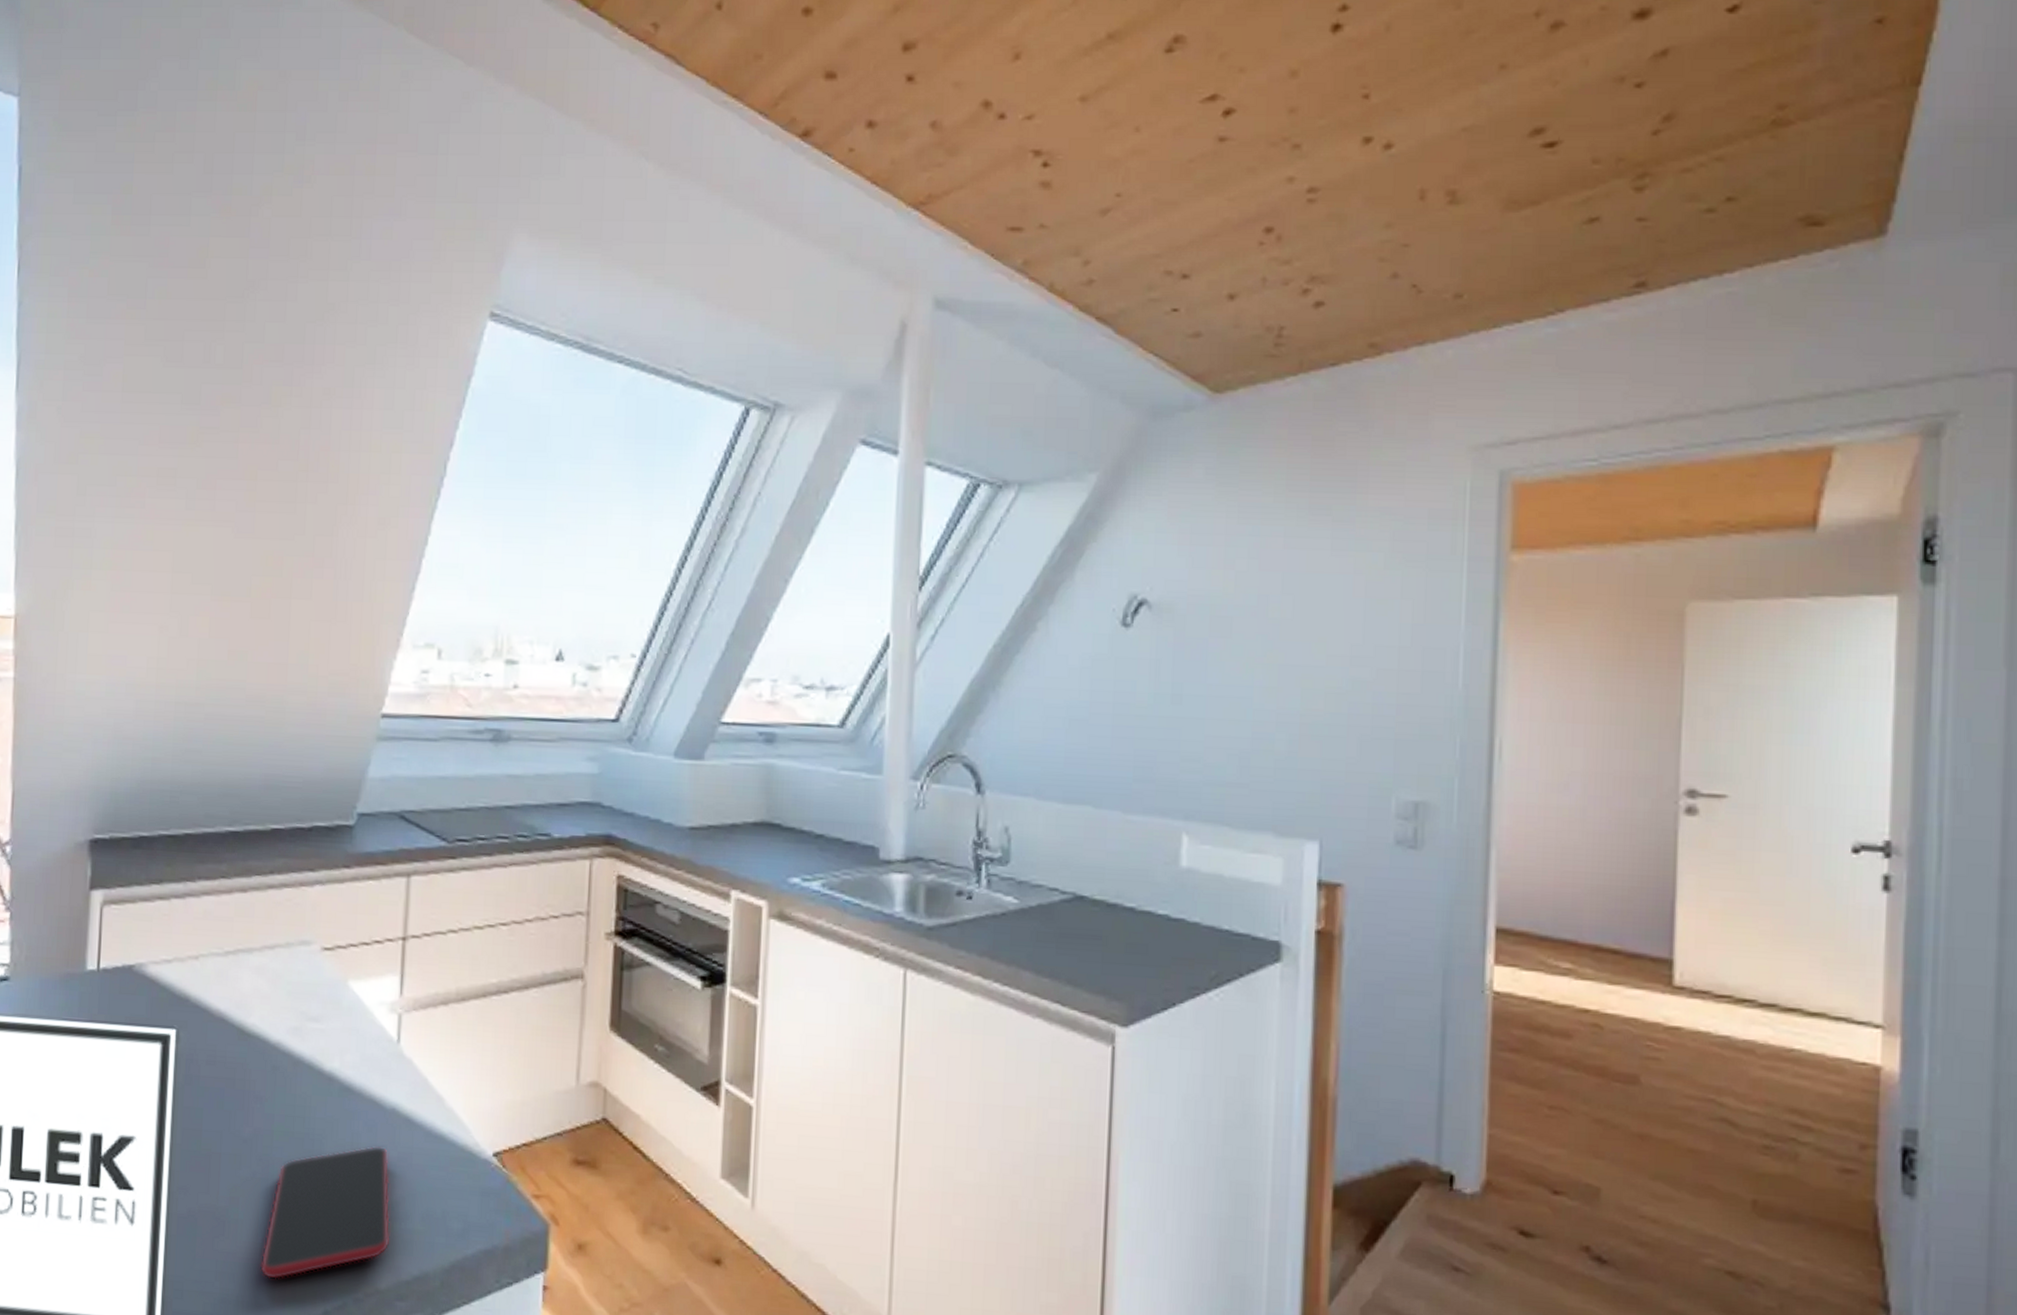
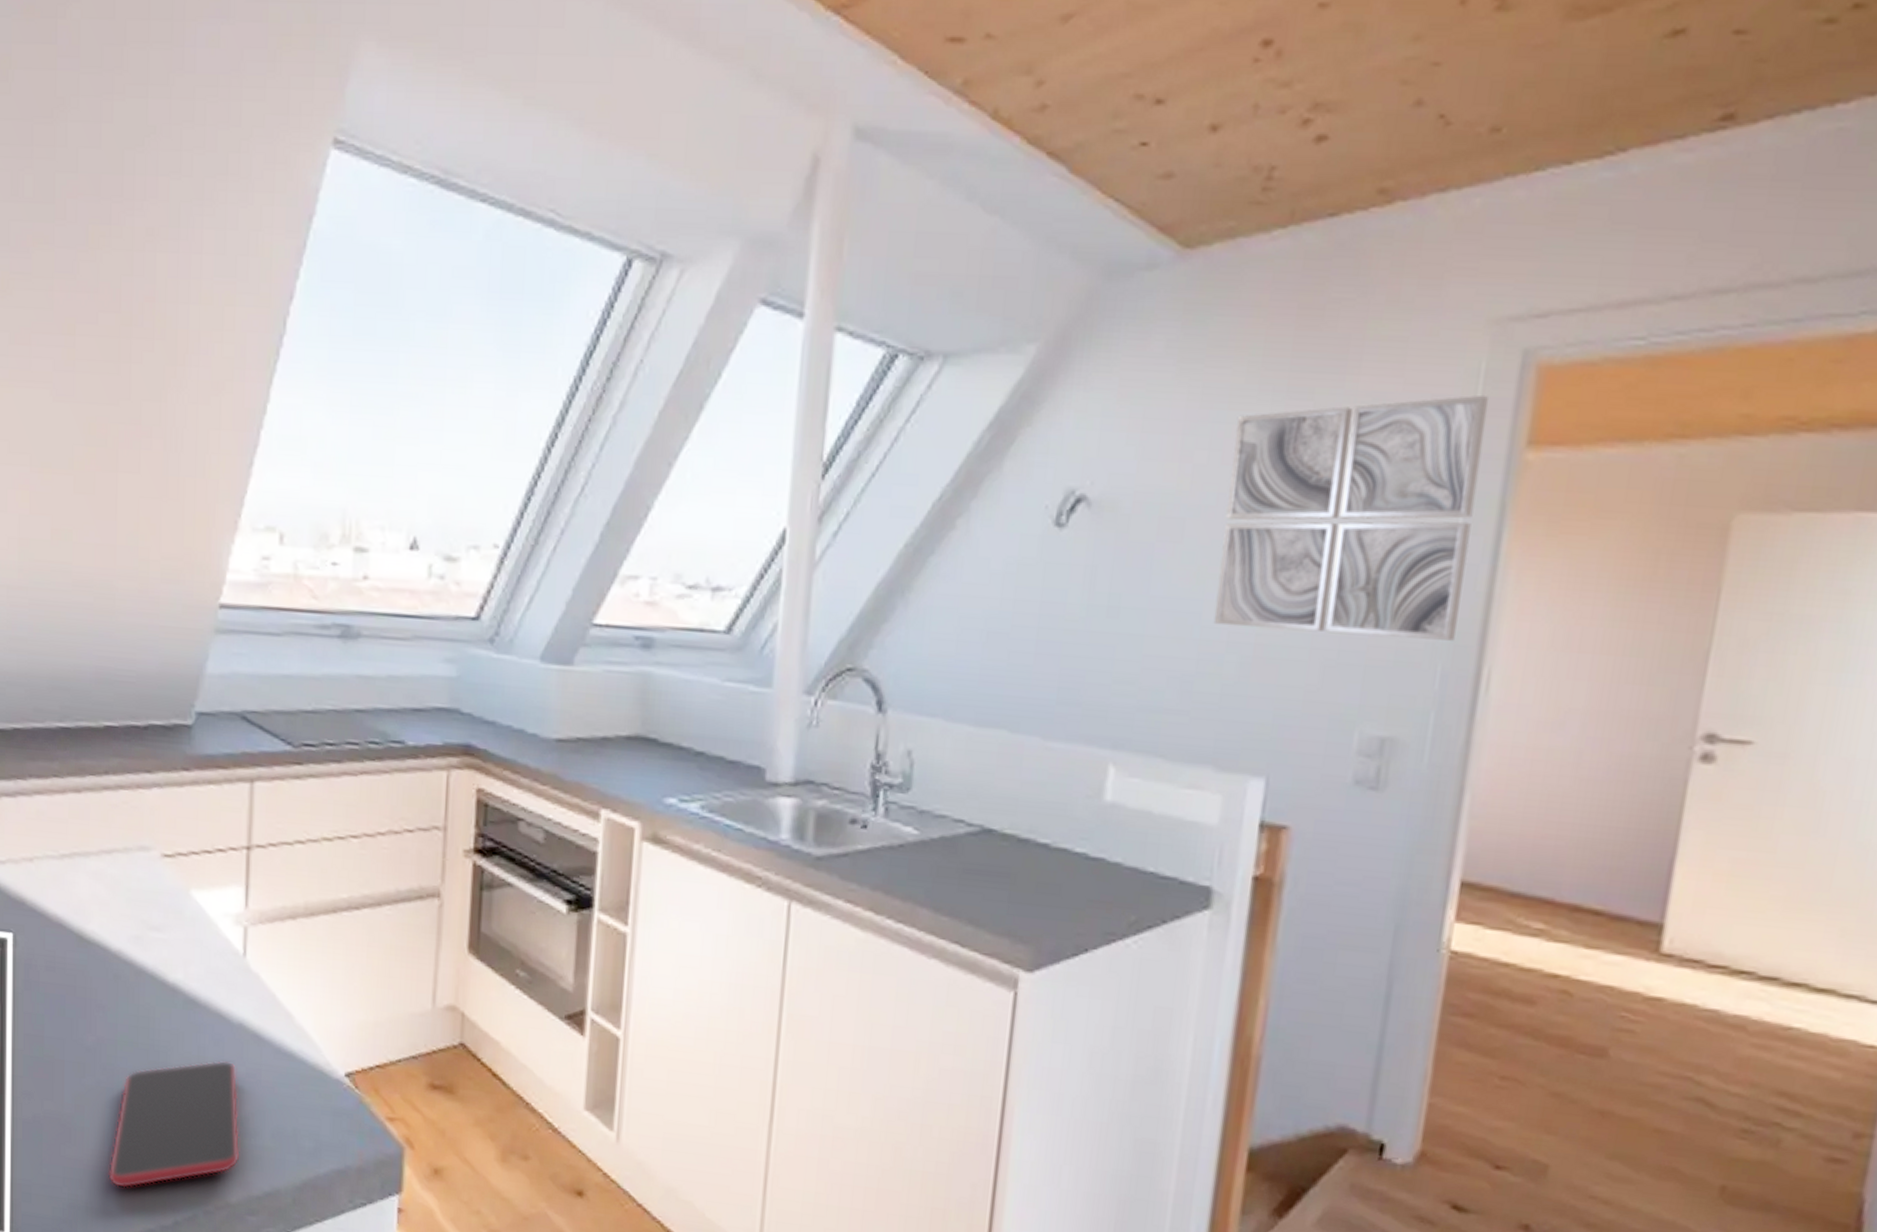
wall art: none [1263,508,1476,716] -> present [1213,394,1490,641]

